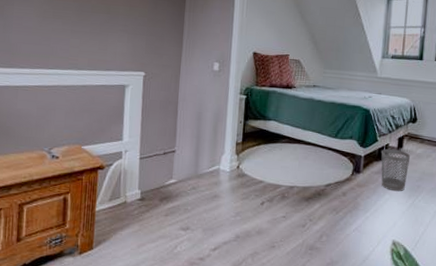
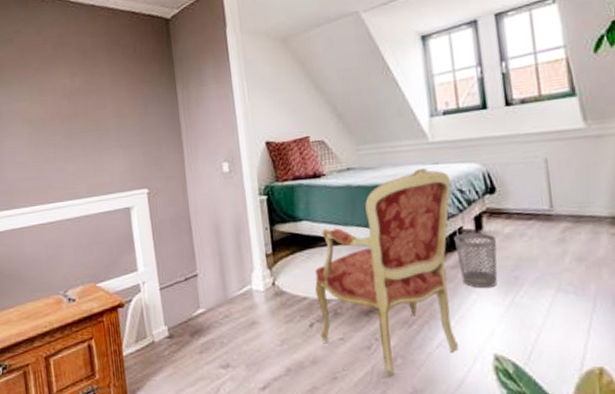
armchair: none [268,95,388,250] -> present [315,168,459,378]

